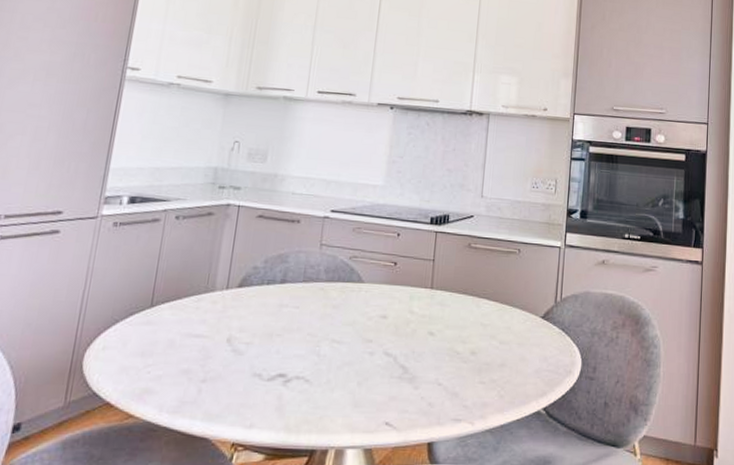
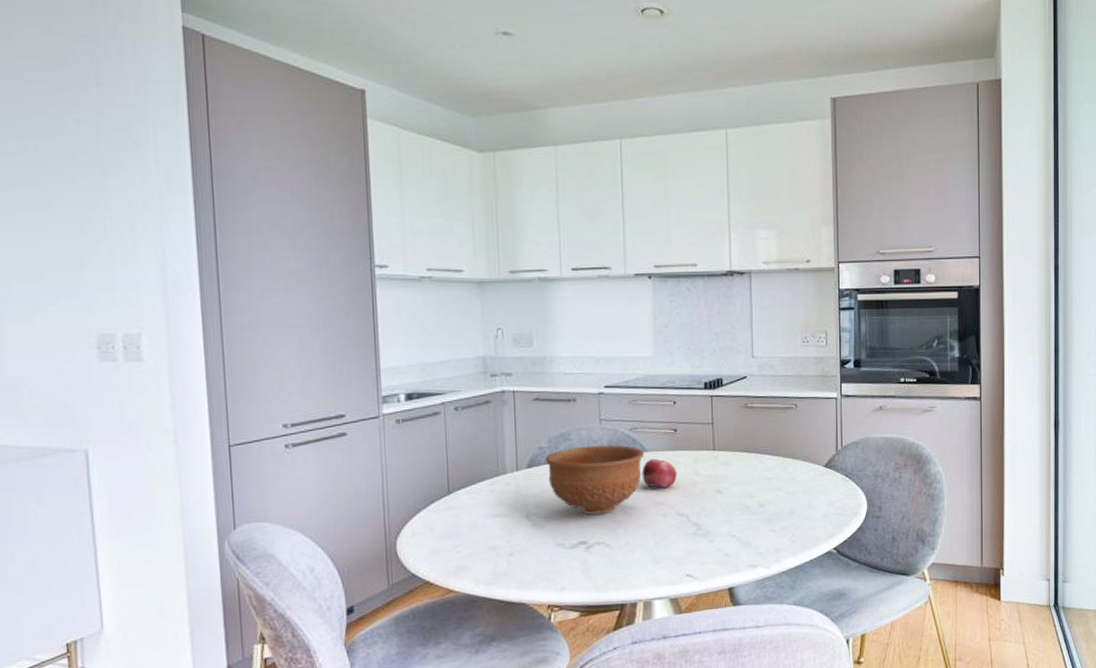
bowl: none [257,270,361,346] -> present [545,445,645,515]
fruit: none [354,291,391,325] -> present [642,458,677,489]

